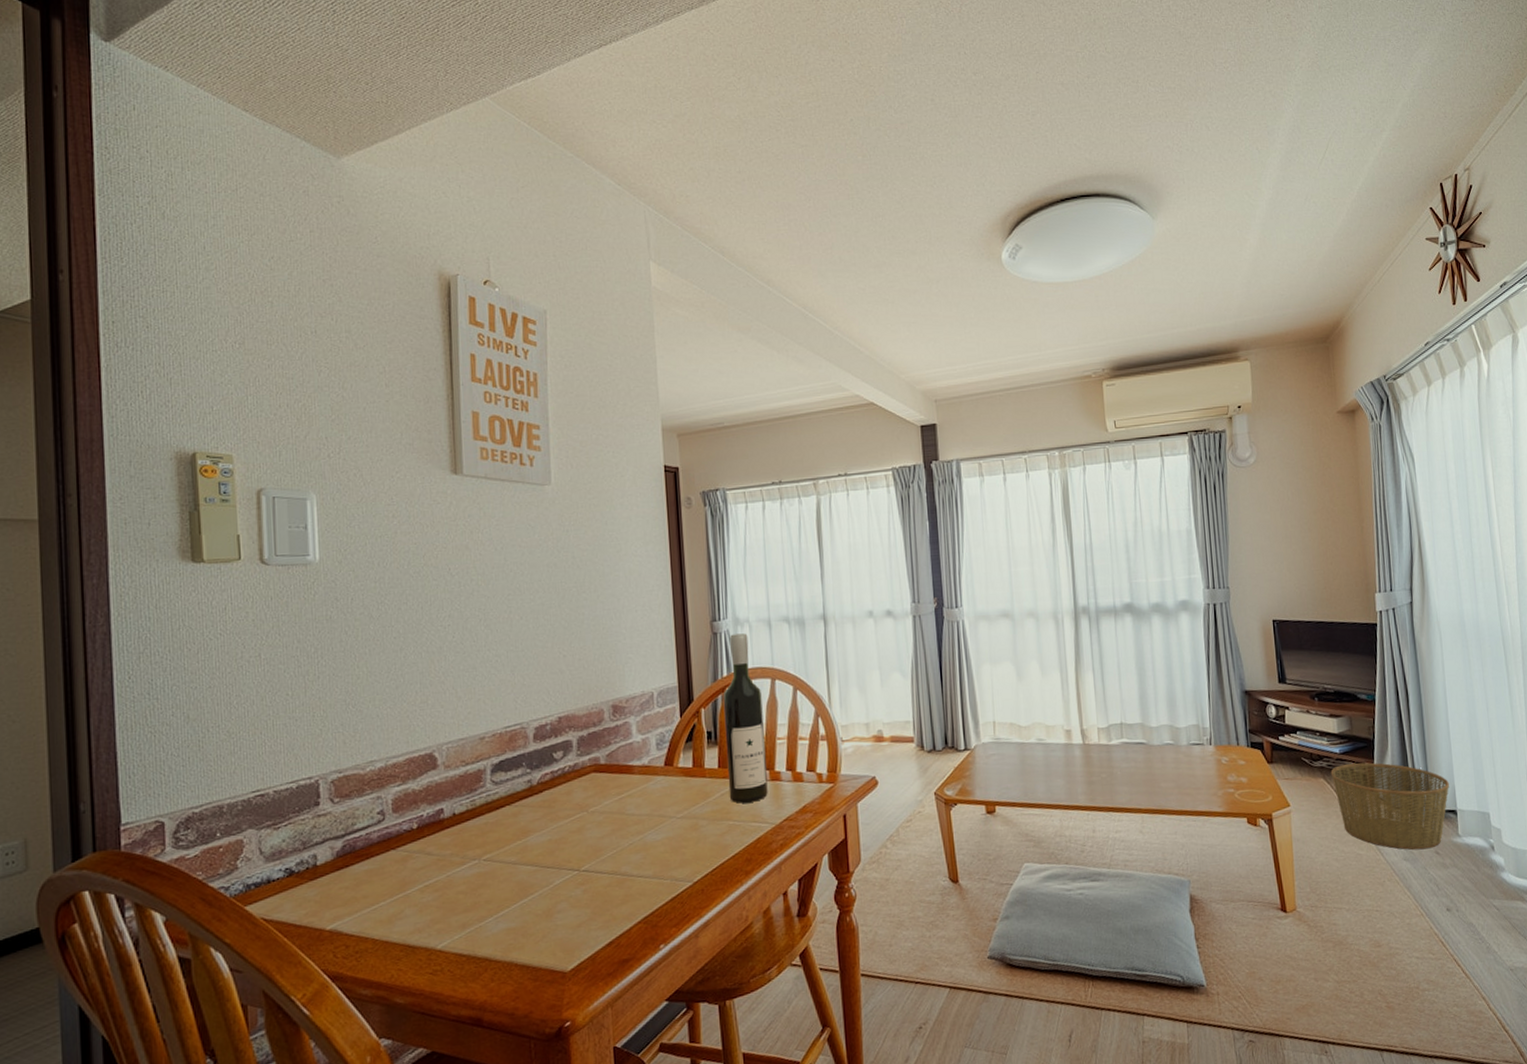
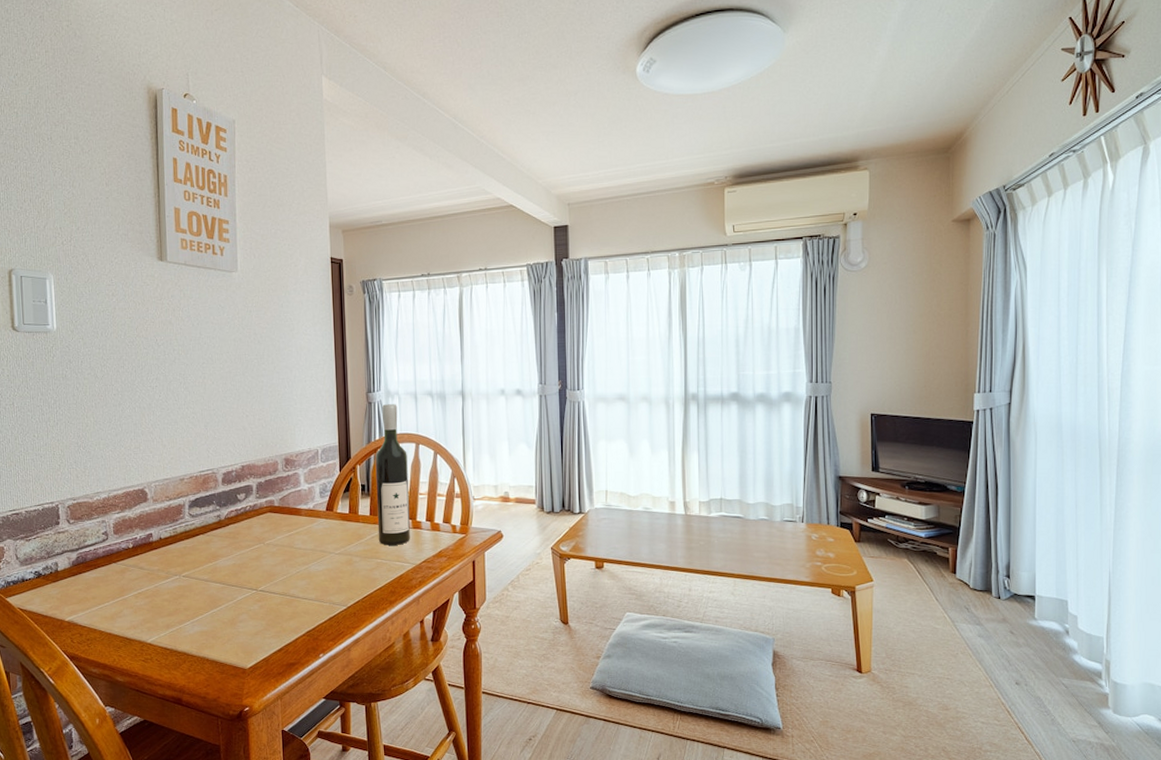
basket: present [1330,762,1449,850] -> none [915,547,1030,629]

